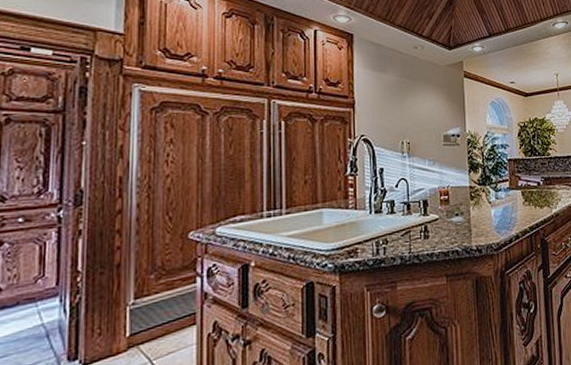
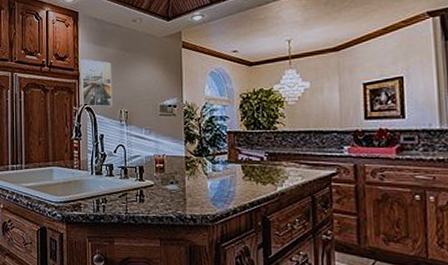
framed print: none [355,86,393,139] -> present [80,59,113,107]

